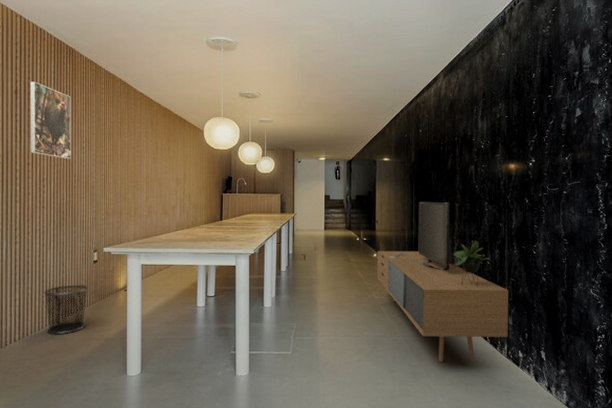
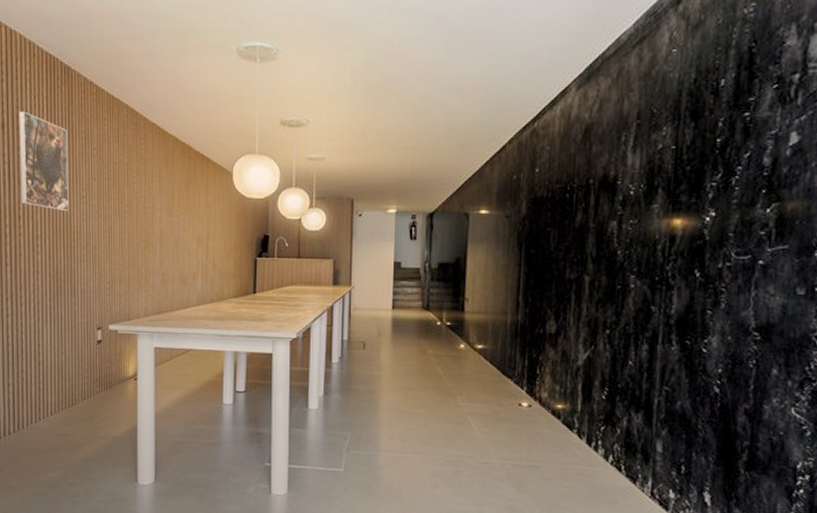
waste bin: present [44,285,88,335] -> none [40,369,91,430]
media console: present [377,201,509,363] -> none [464,272,660,501]

